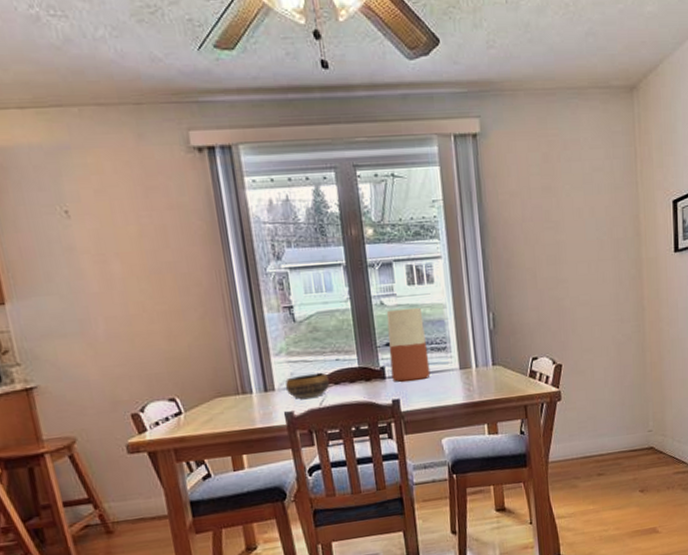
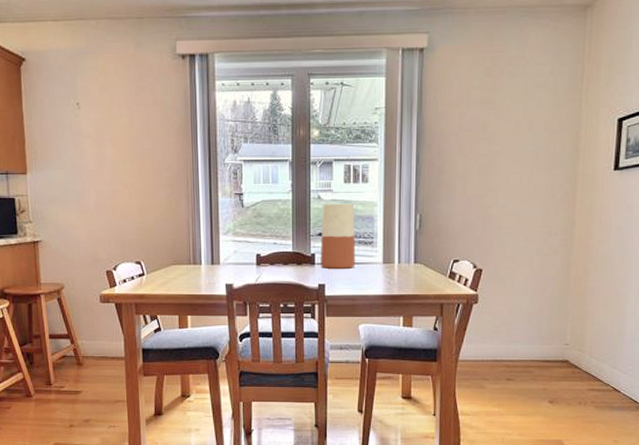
bowl: present [285,373,330,400] -> none [228,253,266,275]

